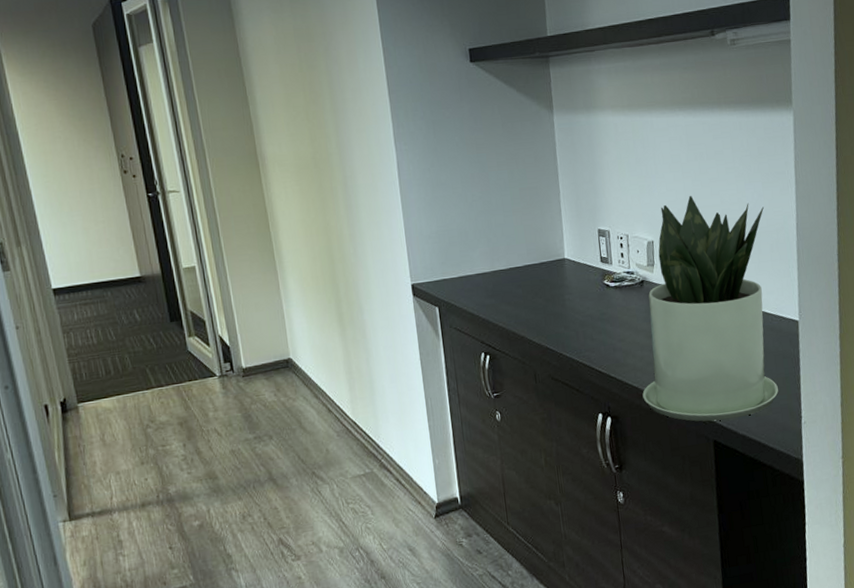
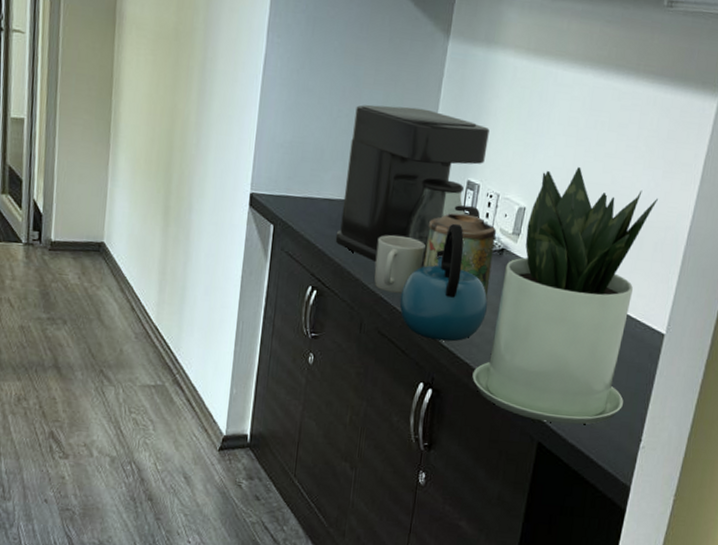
coffee maker: none [487,177,617,318] -> present [335,104,490,268]
mug: none [532,289,577,342] -> present [373,234,425,294]
kettle: none [563,268,642,374] -> present [399,223,488,342]
canister: none [573,257,640,328] -> present [423,213,497,300]

